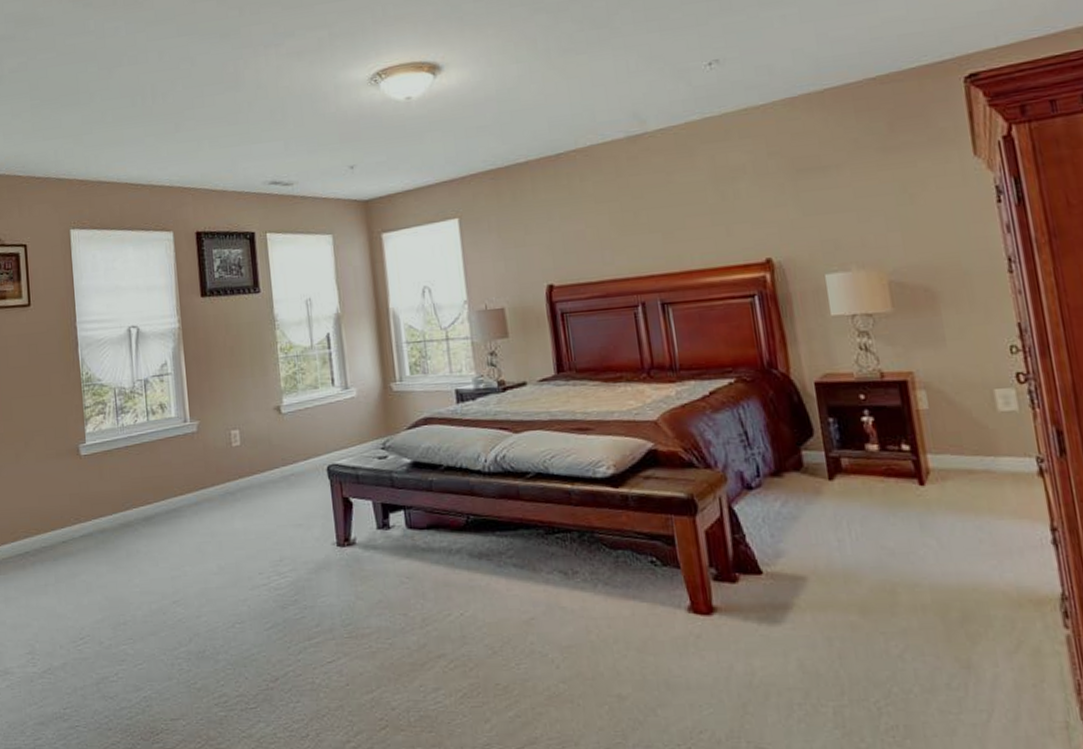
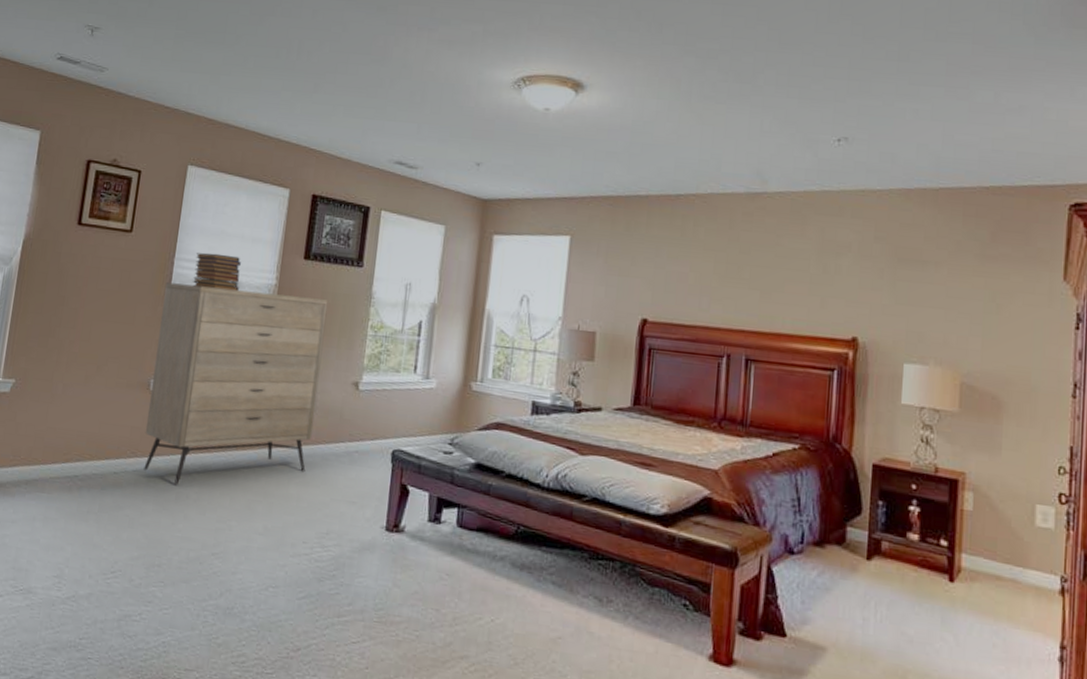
dresser: none [73,332,246,542] -> present [144,282,329,485]
book stack: none [97,308,144,346] -> present [193,253,241,292]

